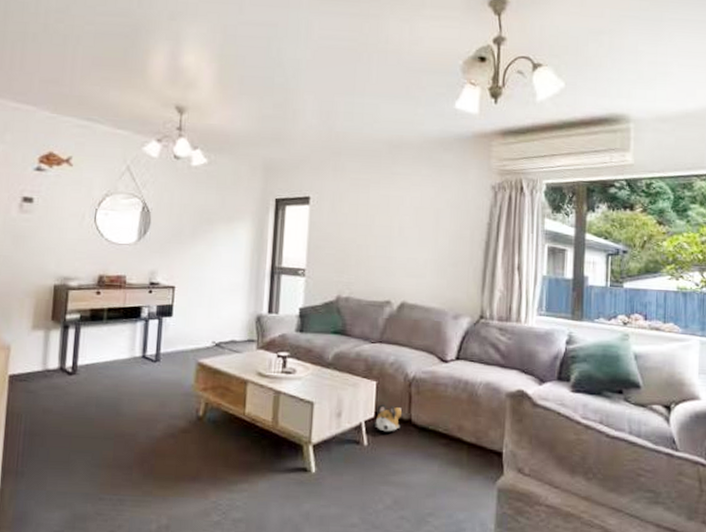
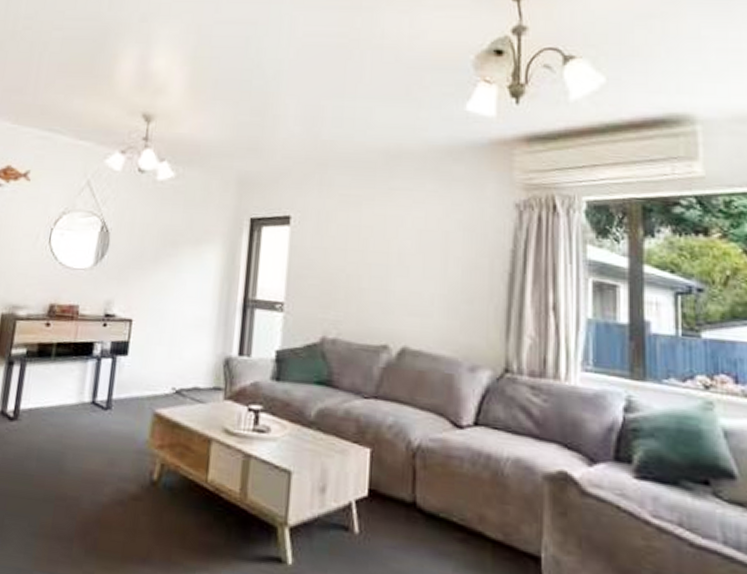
plush toy: present [372,404,402,432] -> none [365,479,404,517]

